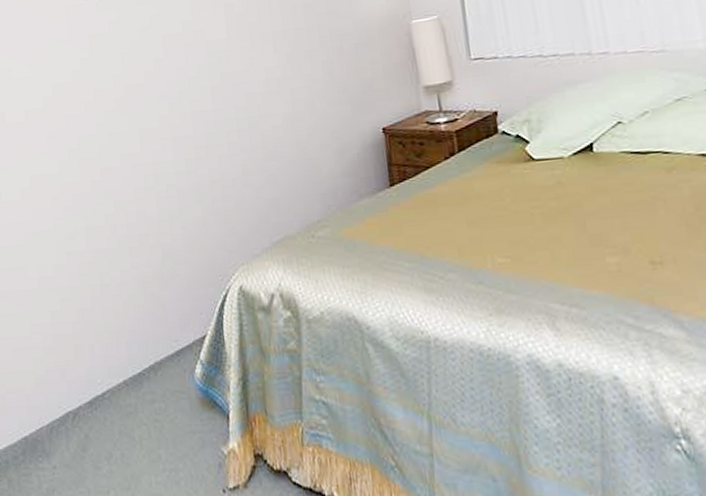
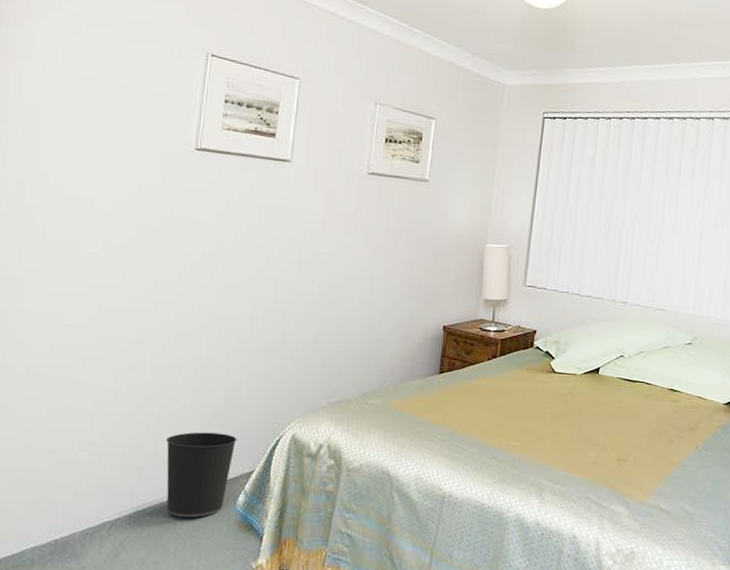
wastebasket: none [112,295,183,400] -> present [165,432,237,518]

